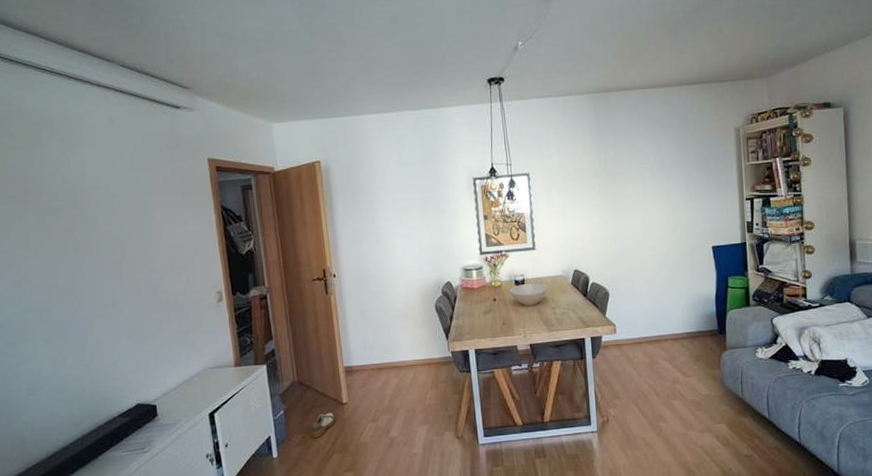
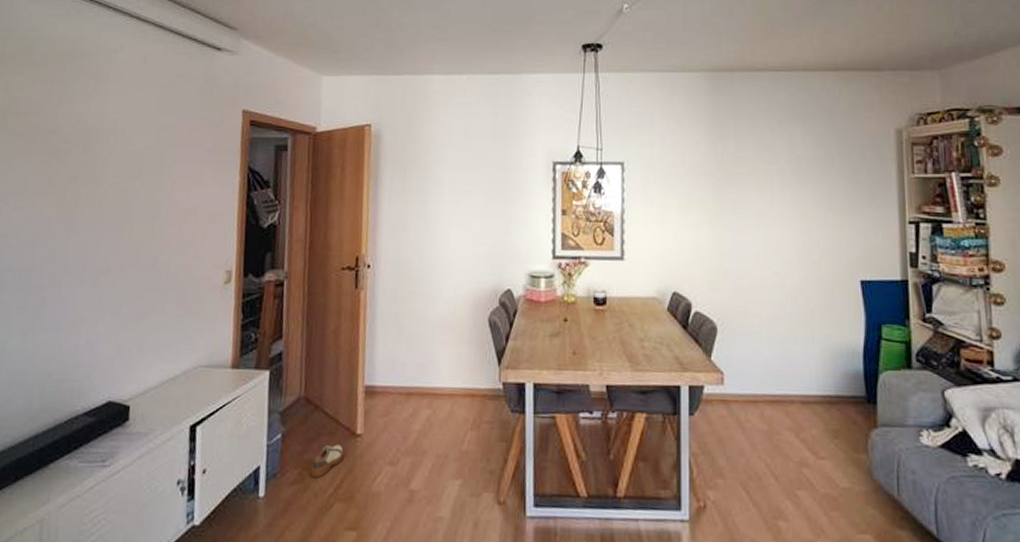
bowl: present [509,283,548,306] -> none [586,302,636,333]

